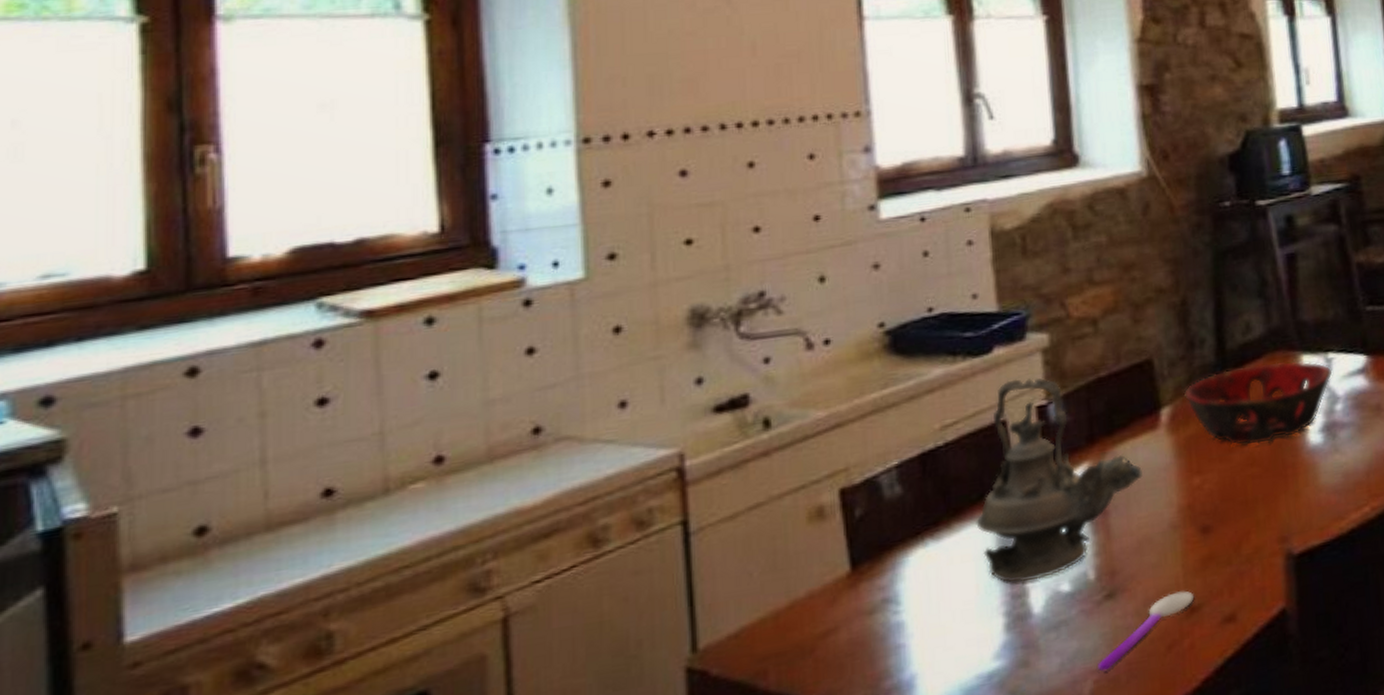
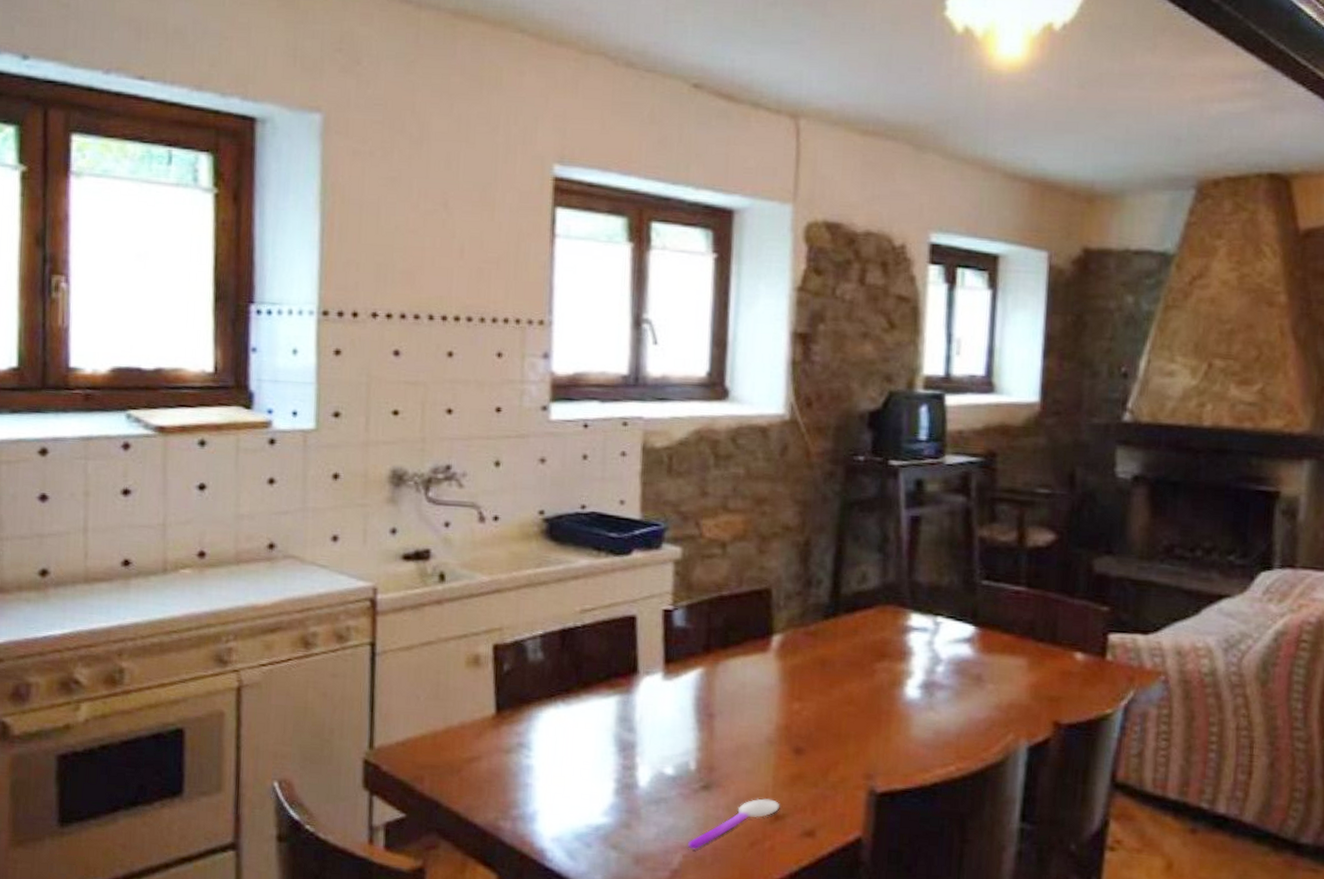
teapot: present [976,377,1144,583] -> none [600,582,750,759]
decorative bowl: present [1183,361,1333,445] -> none [795,612,939,687]

